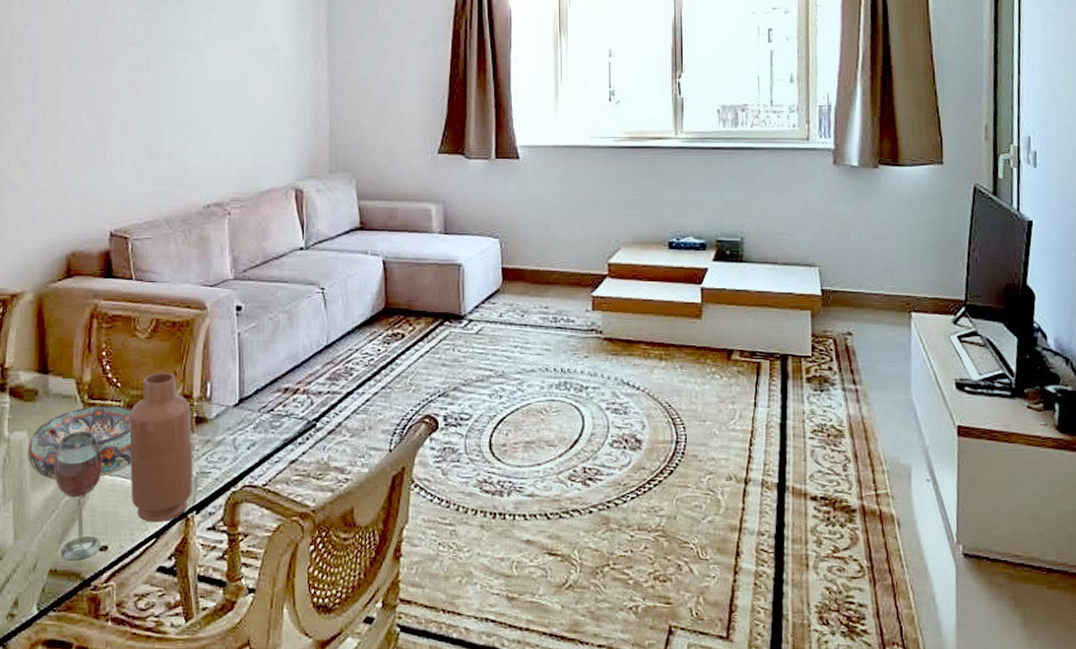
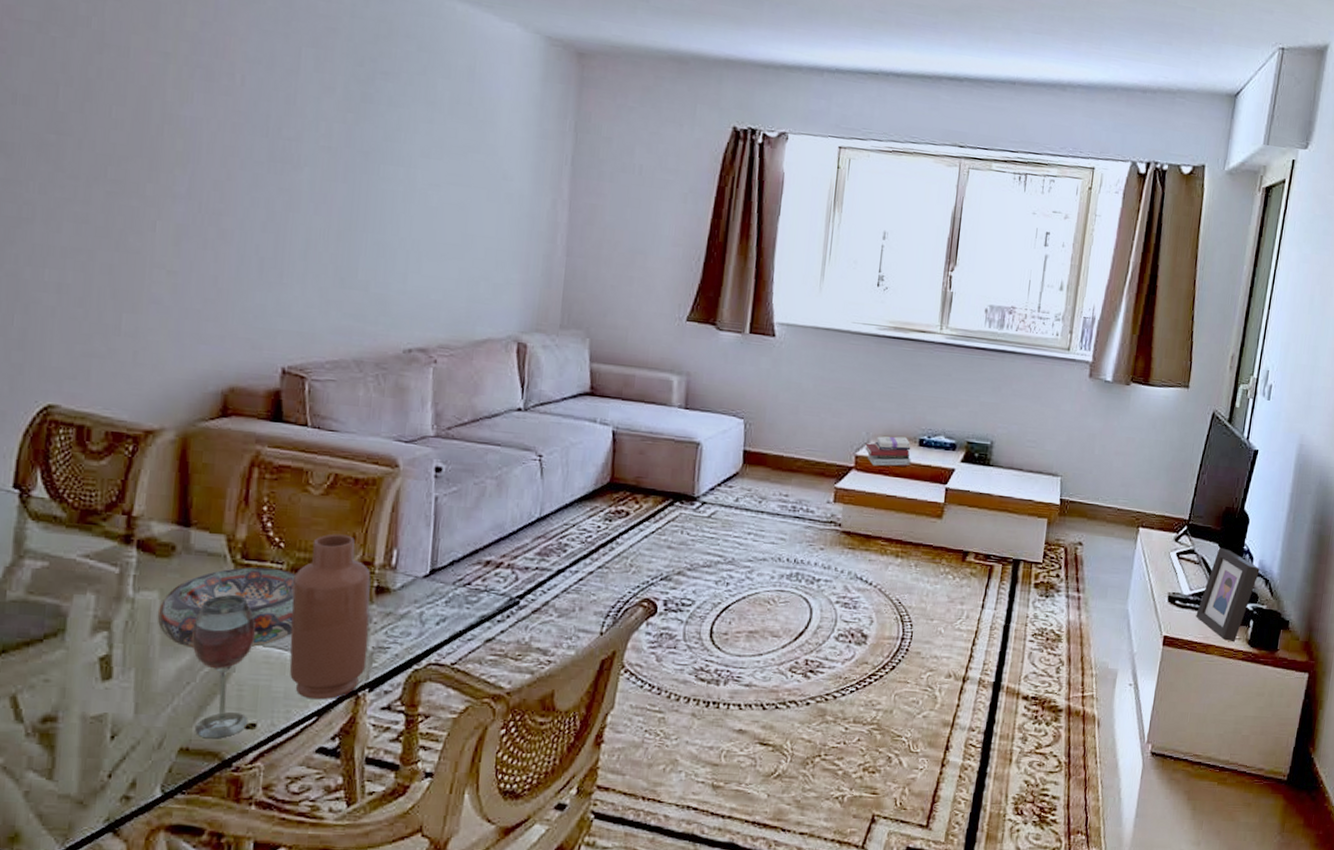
books: none [616,241,663,272] -> present [865,436,911,468]
picture frame: none [990,327,1057,429] -> present [1196,547,1260,643]

